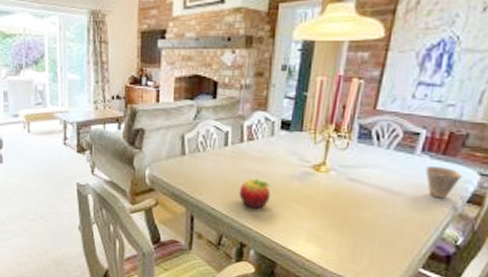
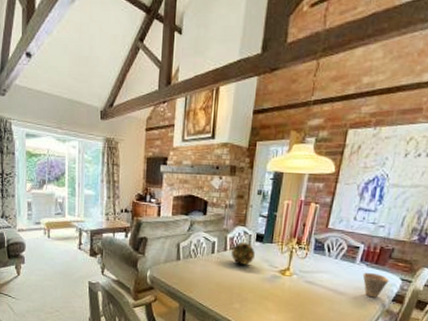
fruit: present [239,178,271,209] -> none [222,280,247,305]
decorative ball: none [249,130,280,160] -> present [231,242,255,266]

